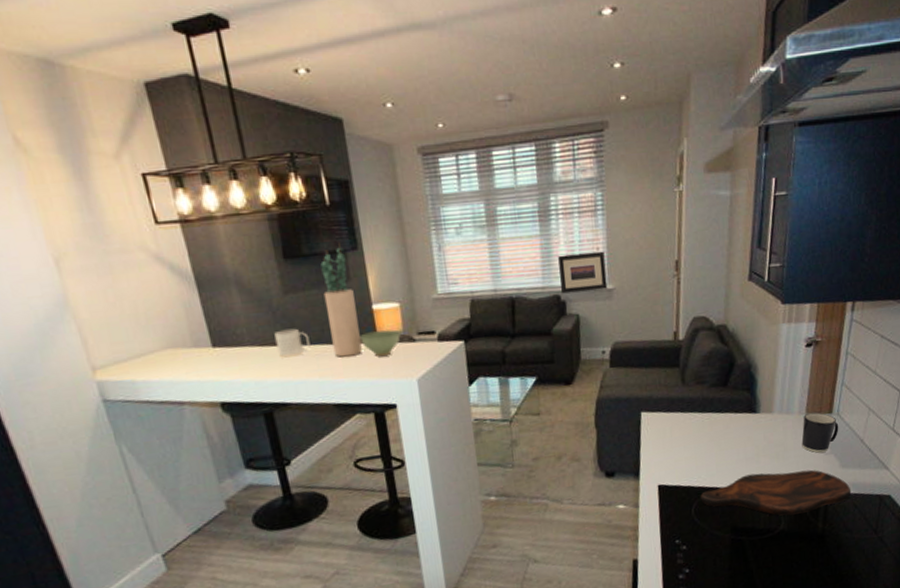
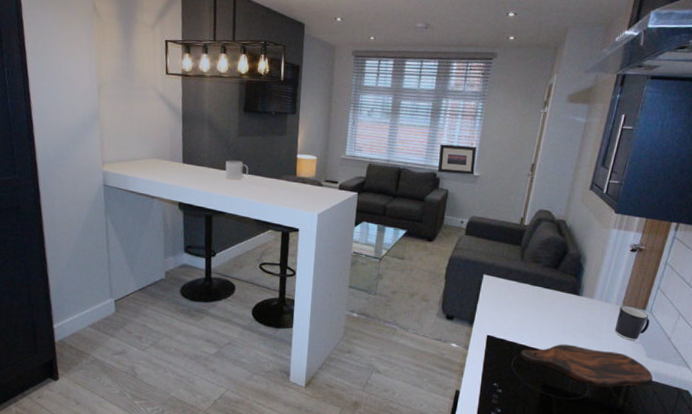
vase: present [320,242,362,358] -> none [263,107,286,188]
bowl: present [358,329,402,357] -> none [283,173,314,193]

